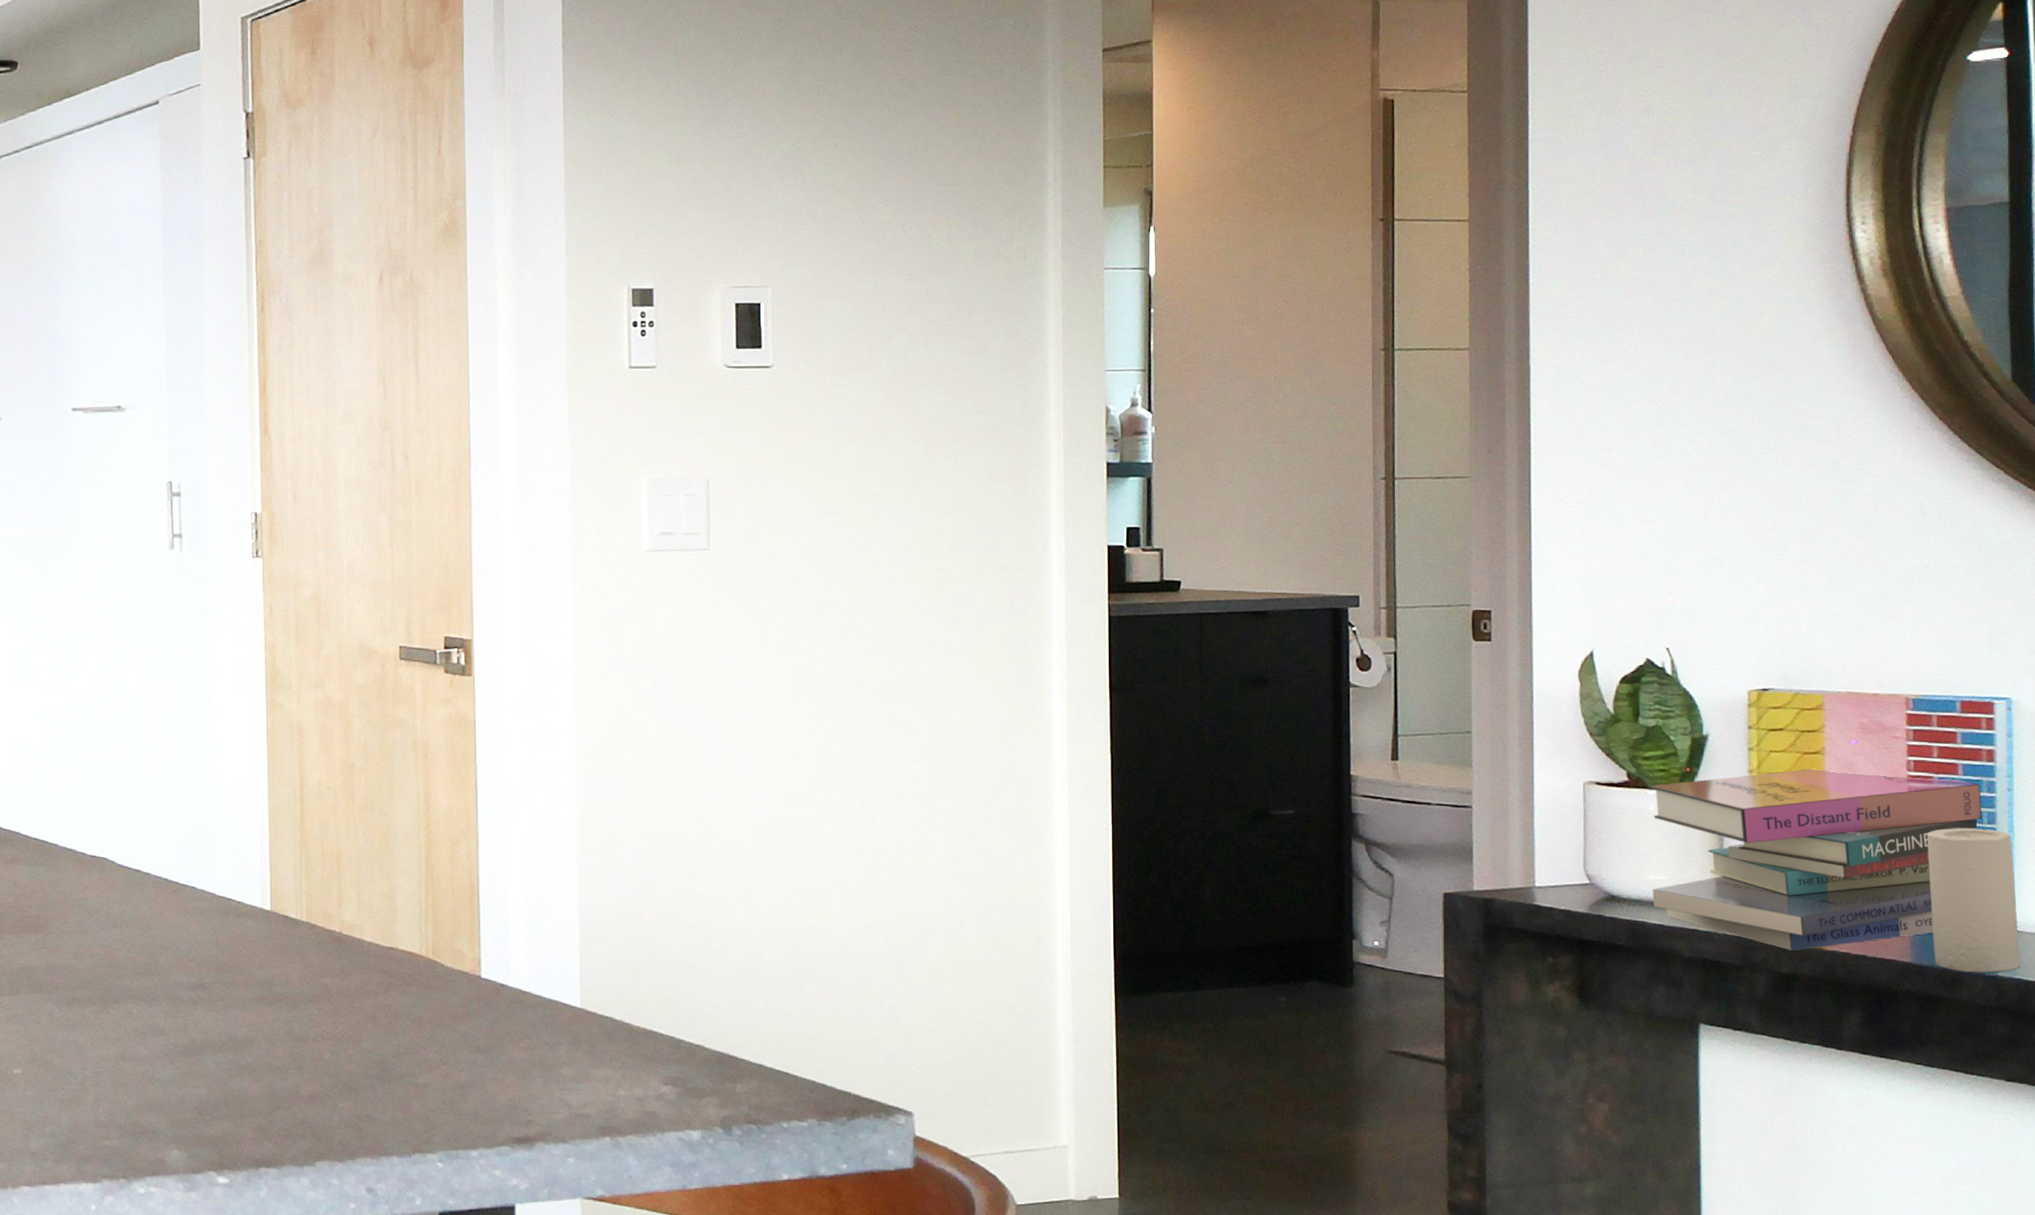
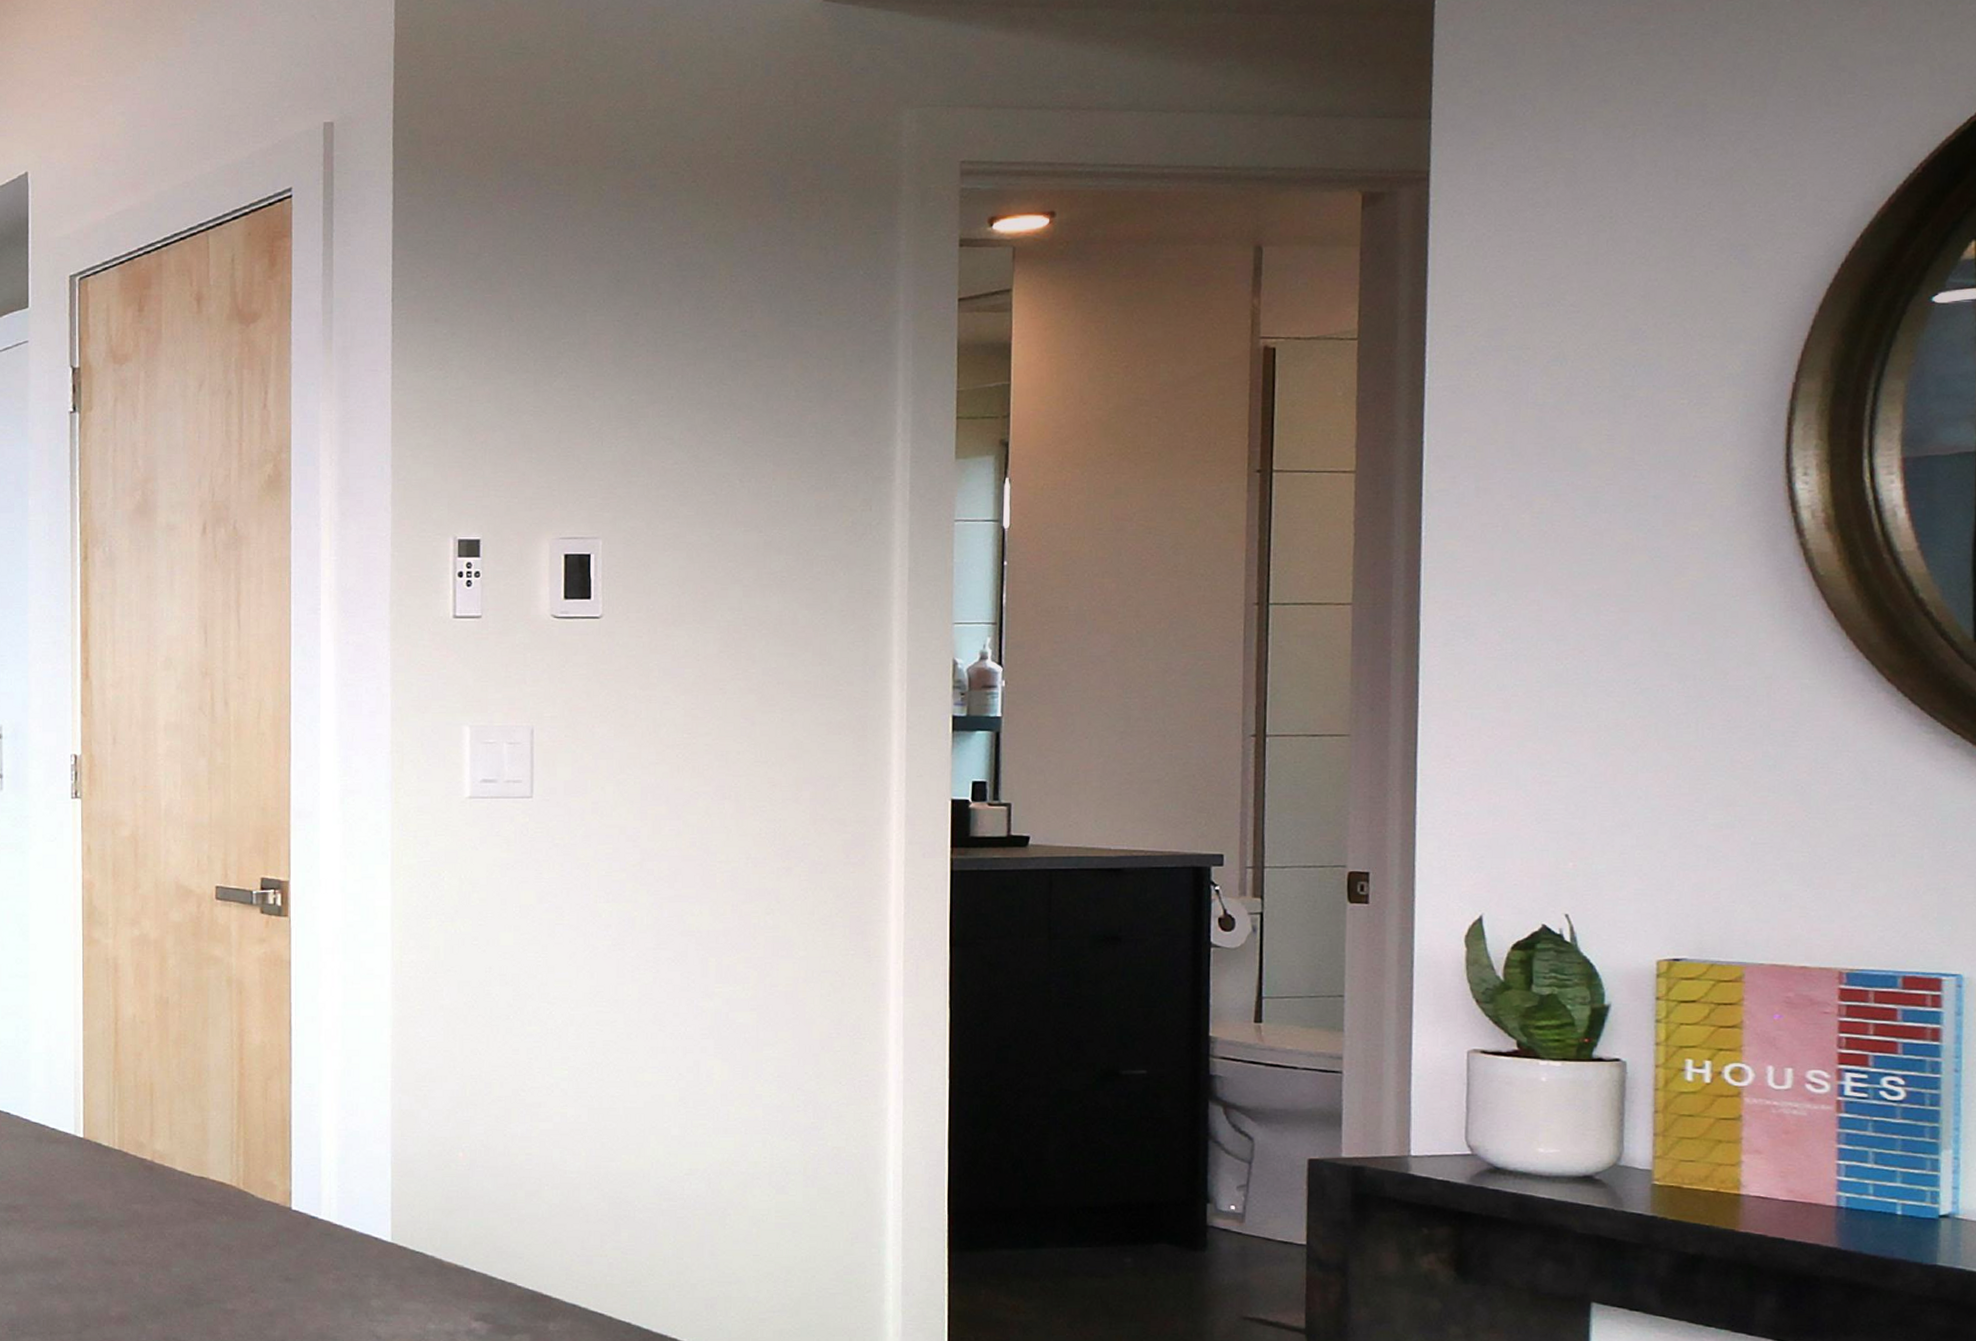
books: present [1652,769,1987,951] -> none [1542,1043,1929,1231]
candle: present [1927,827,2020,974] -> none [1858,1109,1964,1262]

